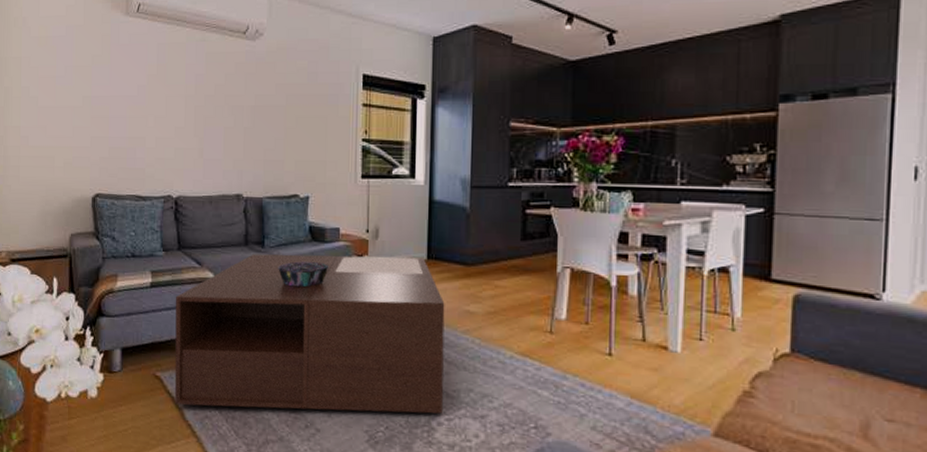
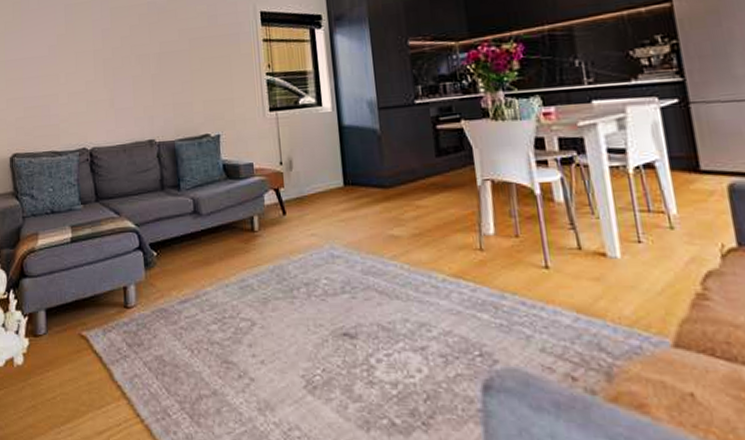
coffee table: present [174,254,445,414] -> none [96,185,380,365]
decorative bowl: present [278,261,330,288] -> none [196,200,247,228]

